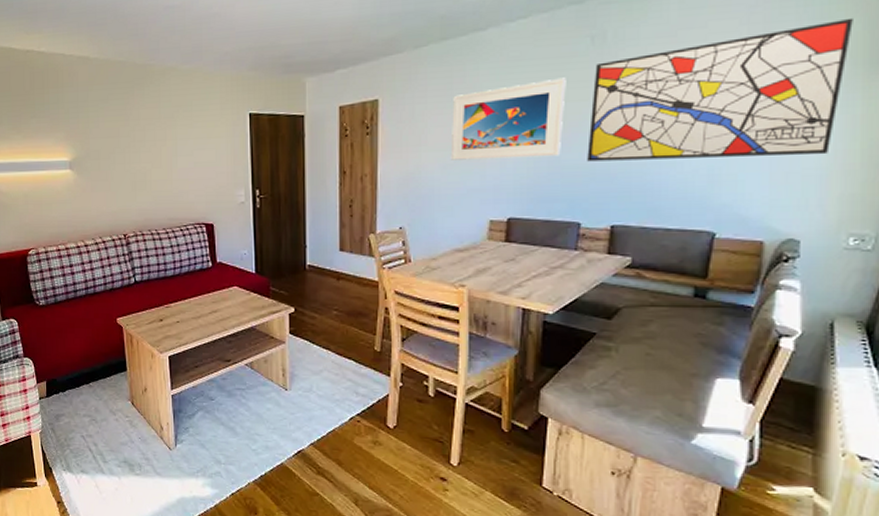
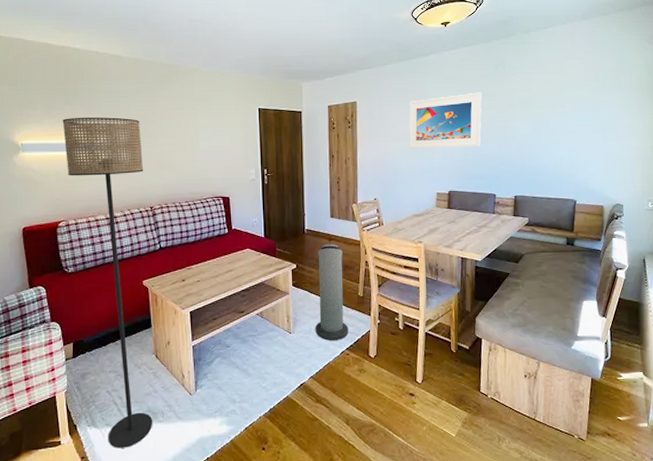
floor lamp: none [29,130,130,498] -> present [62,117,153,448]
air purifier: none [317,284,360,403] -> present [315,244,348,340]
wall art: present [587,17,853,162] -> none [497,63,640,151]

